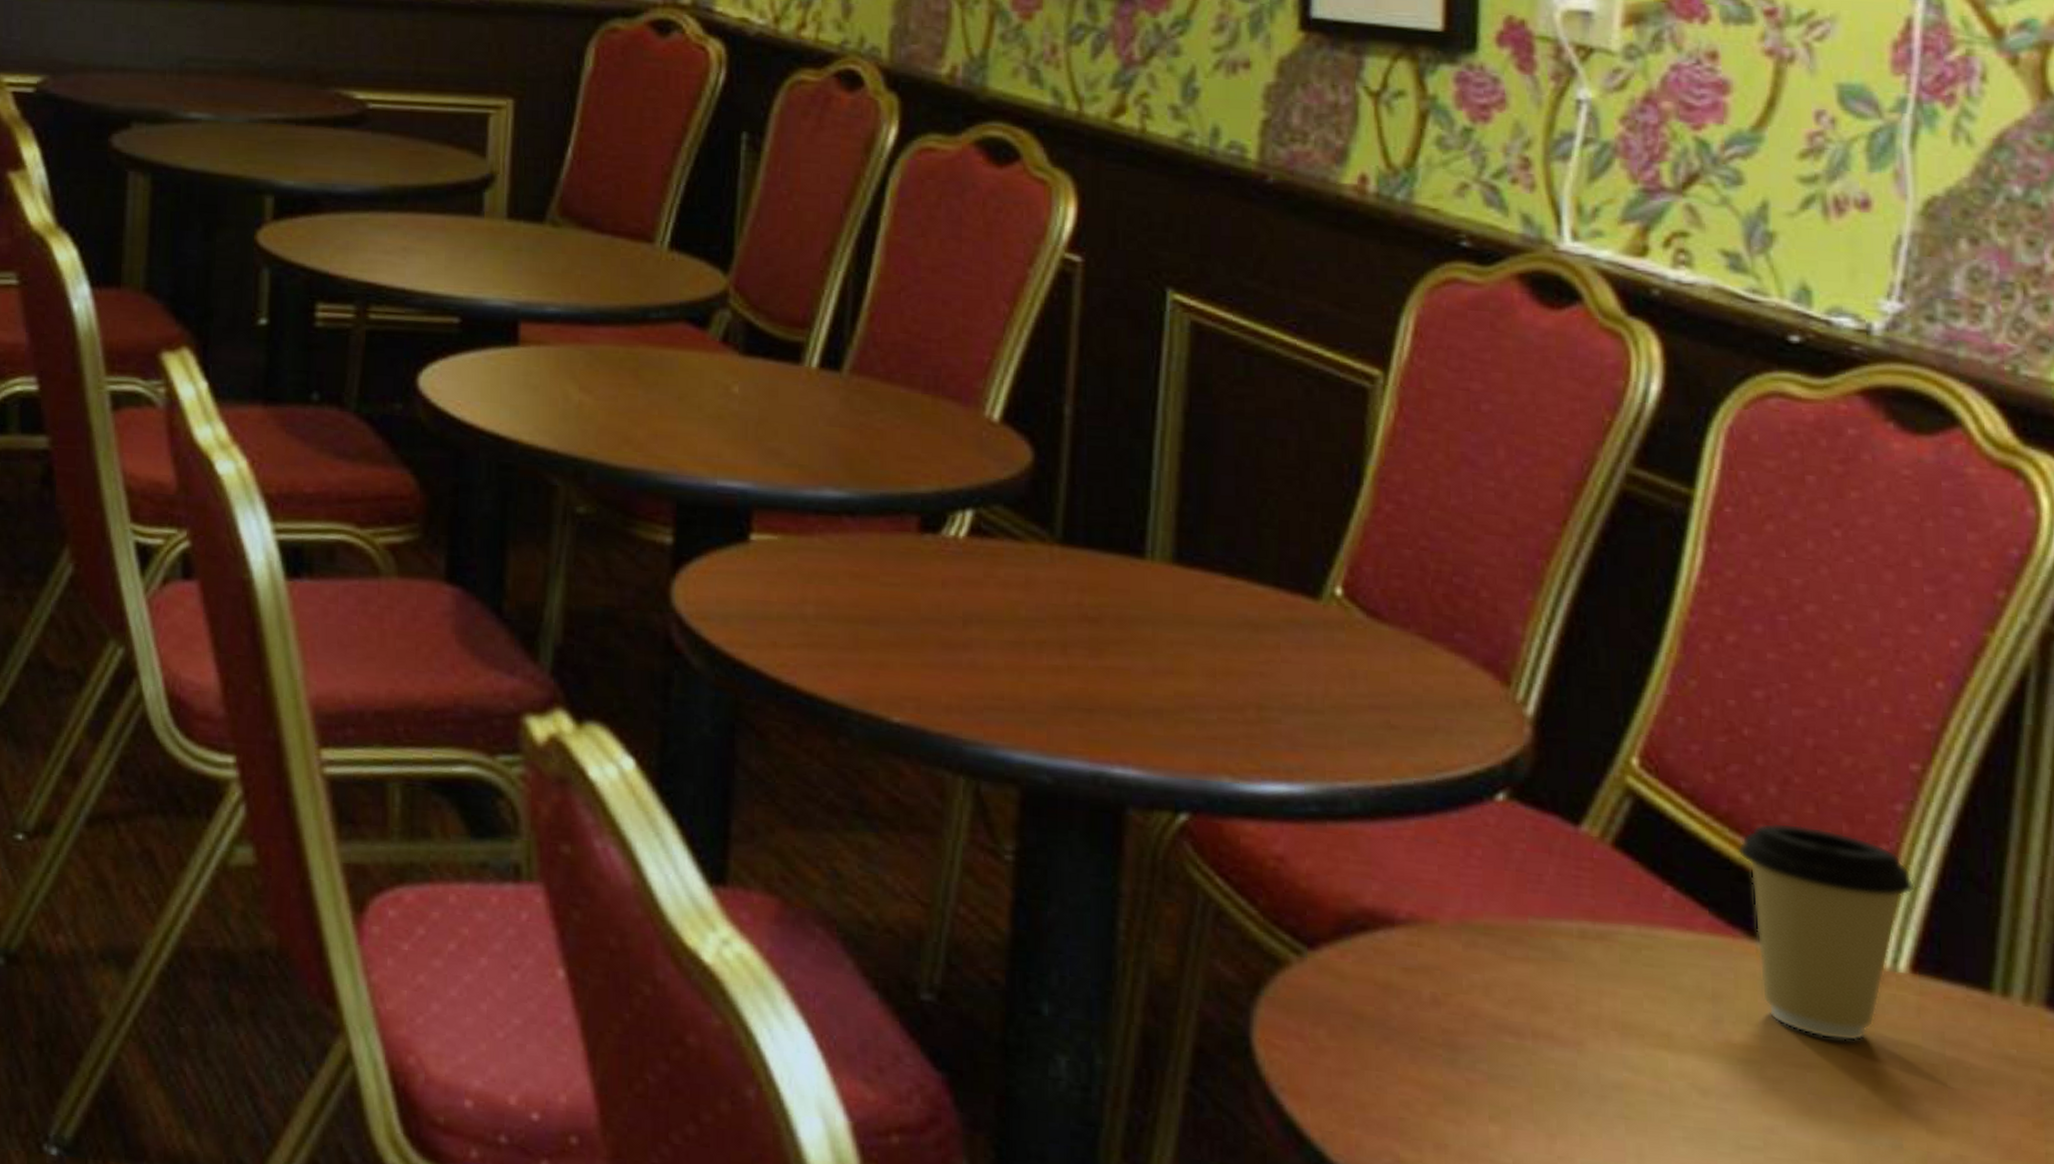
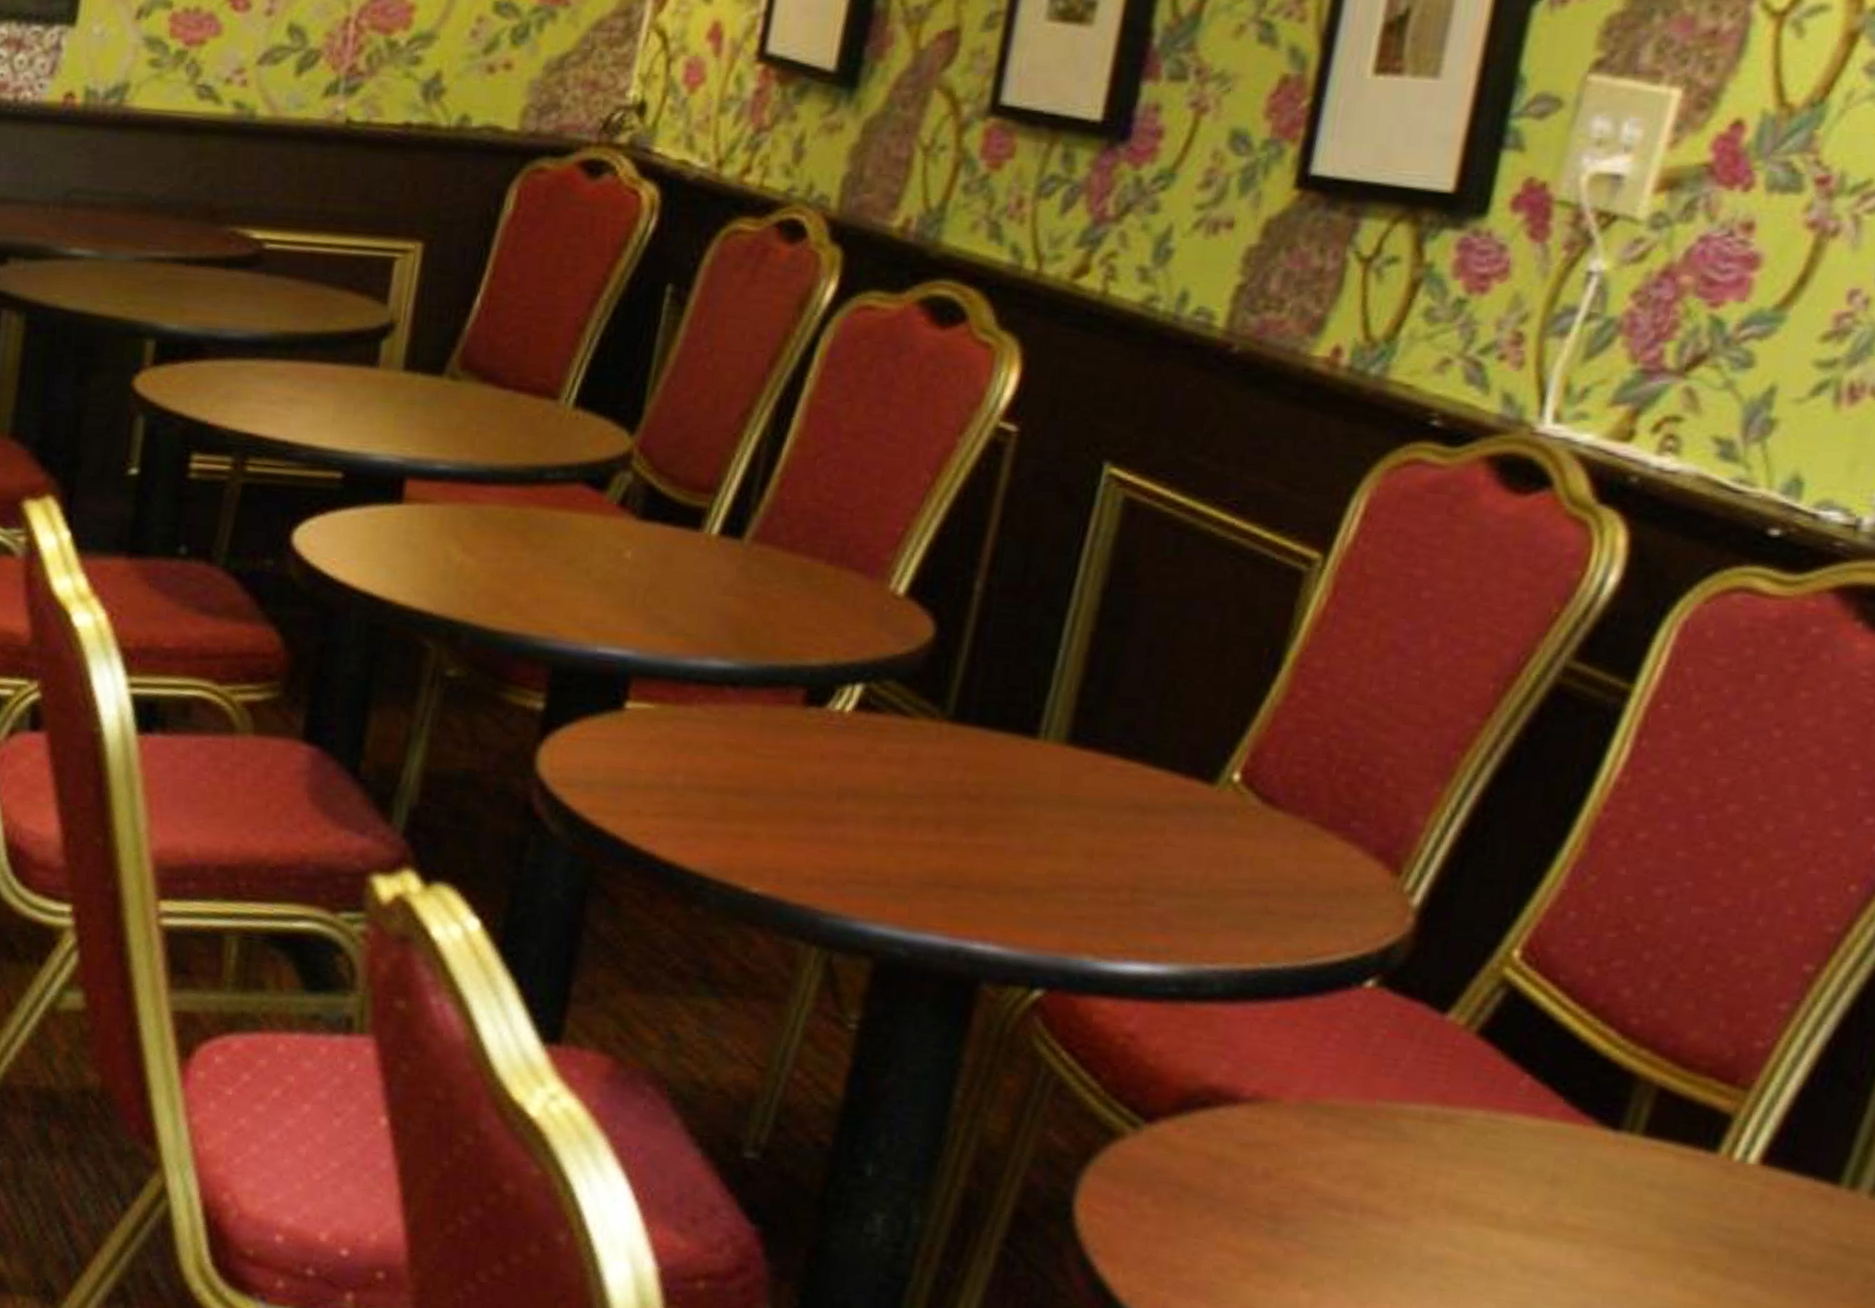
coffee cup: present [1738,822,1915,1042] -> none [1602,1017,1783,1227]

